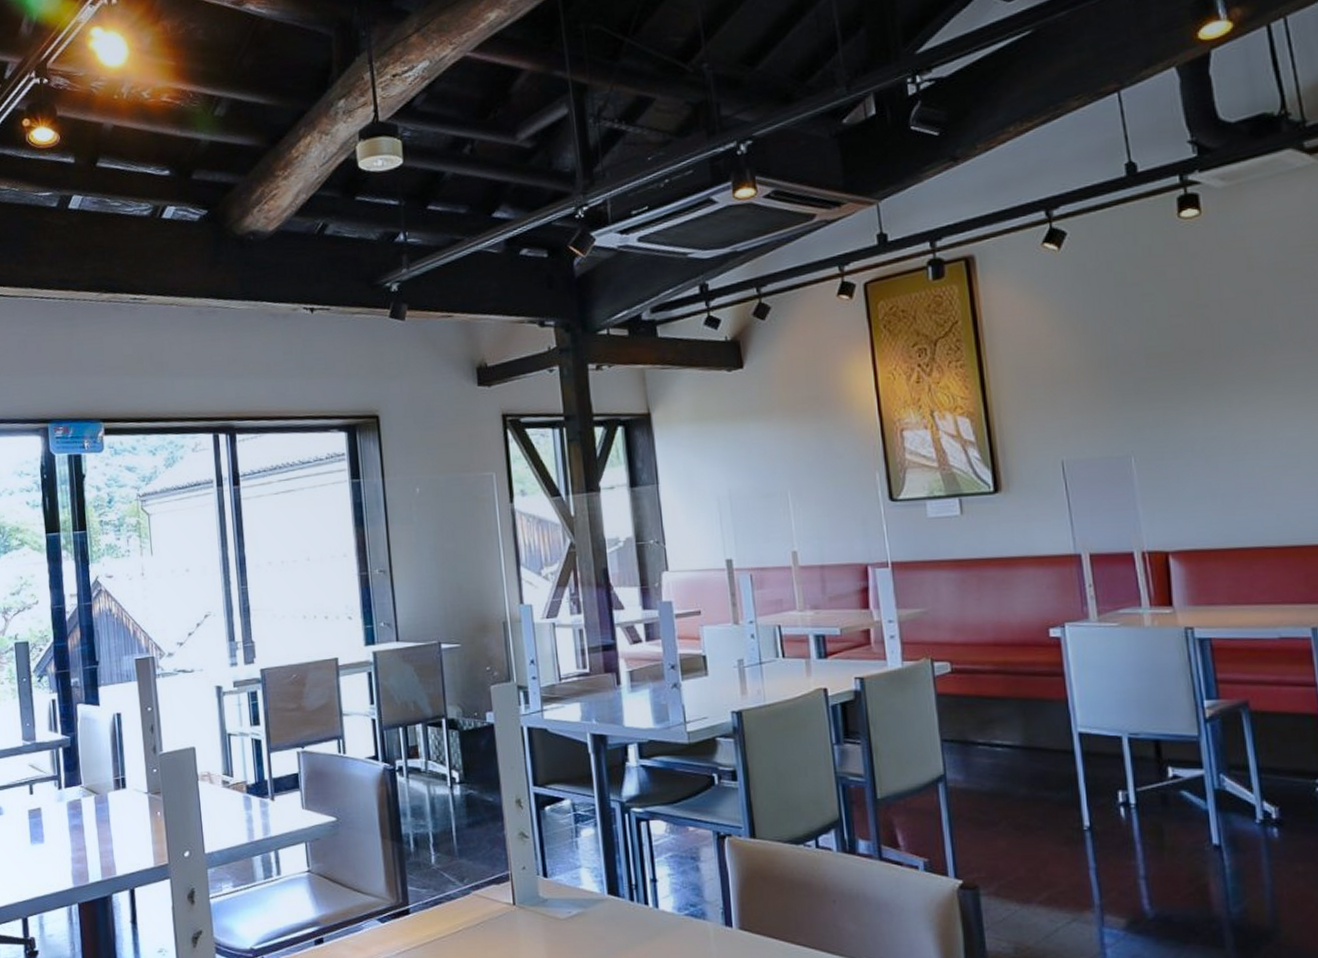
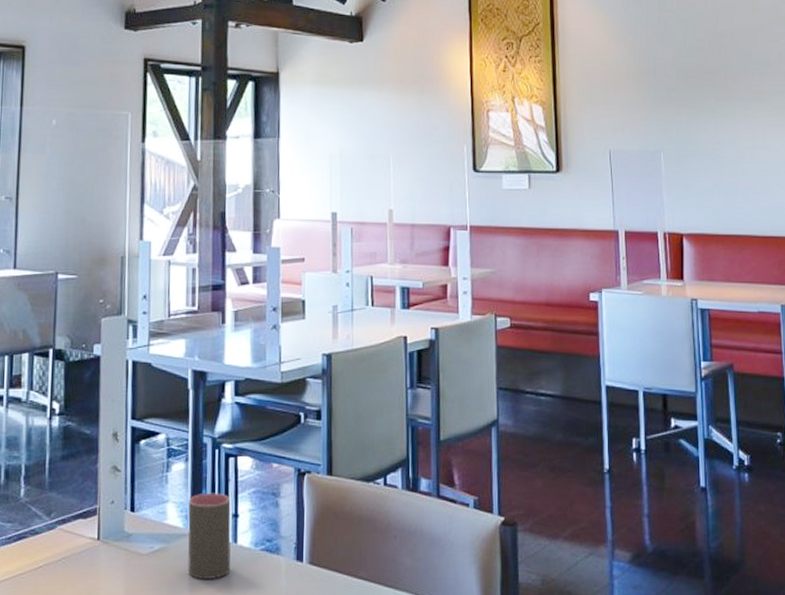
cup: none [602,857,655,944] -> present [188,493,231,579]

